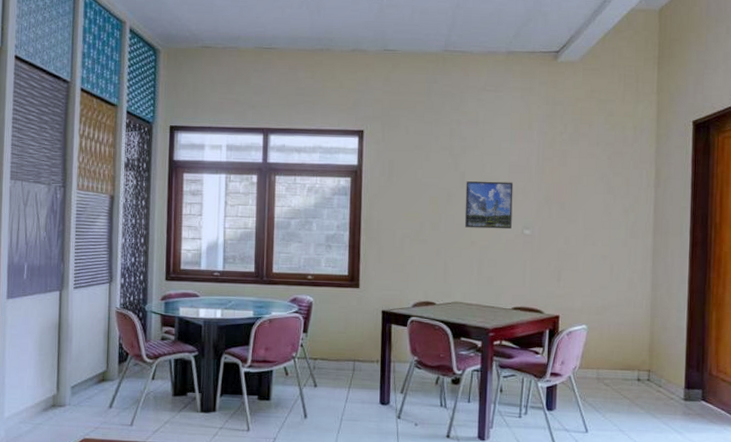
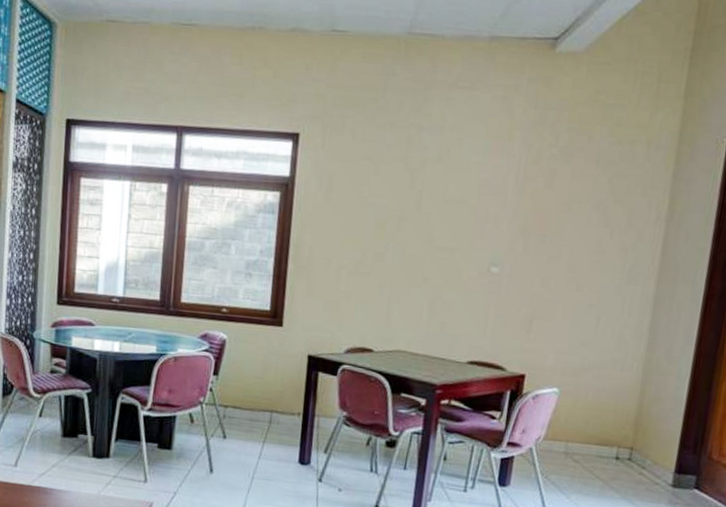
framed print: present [464,181,514,230] -> none [416,203,483,266]

